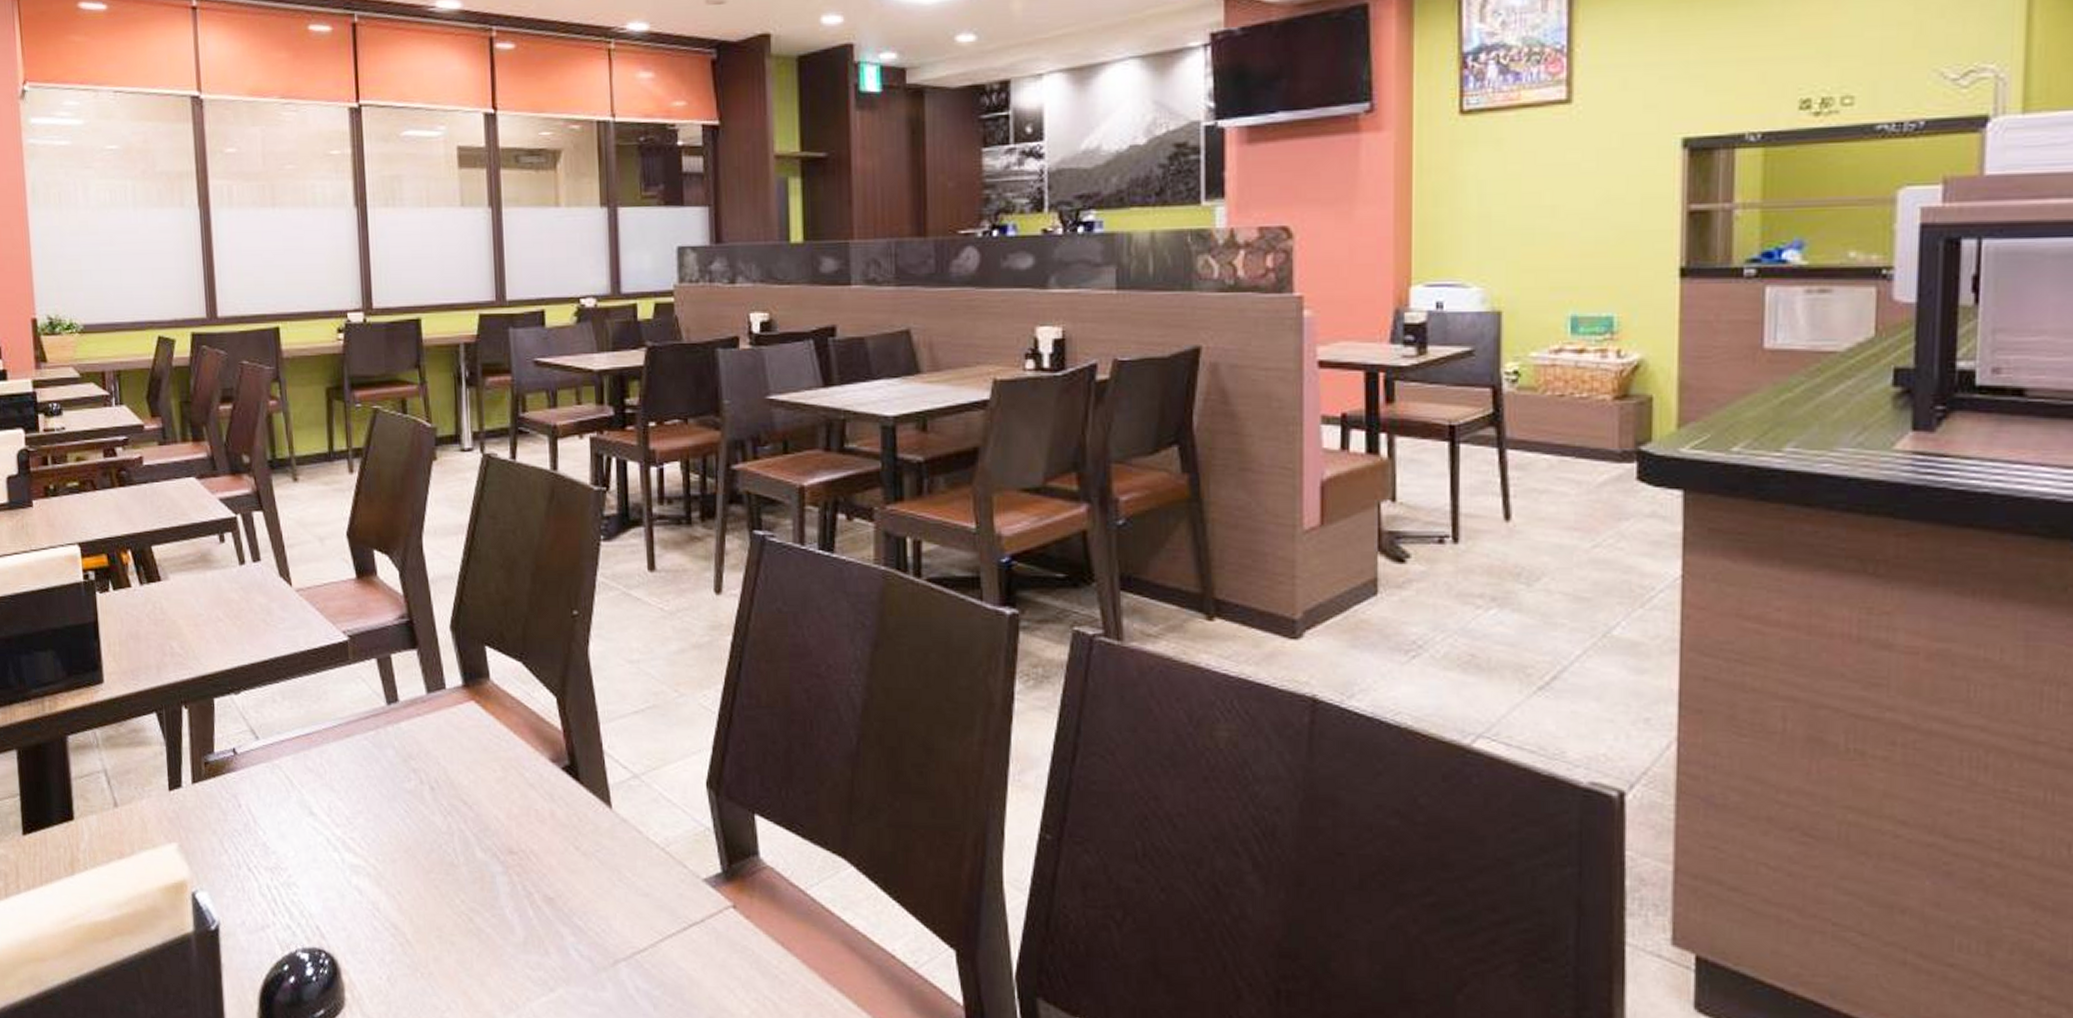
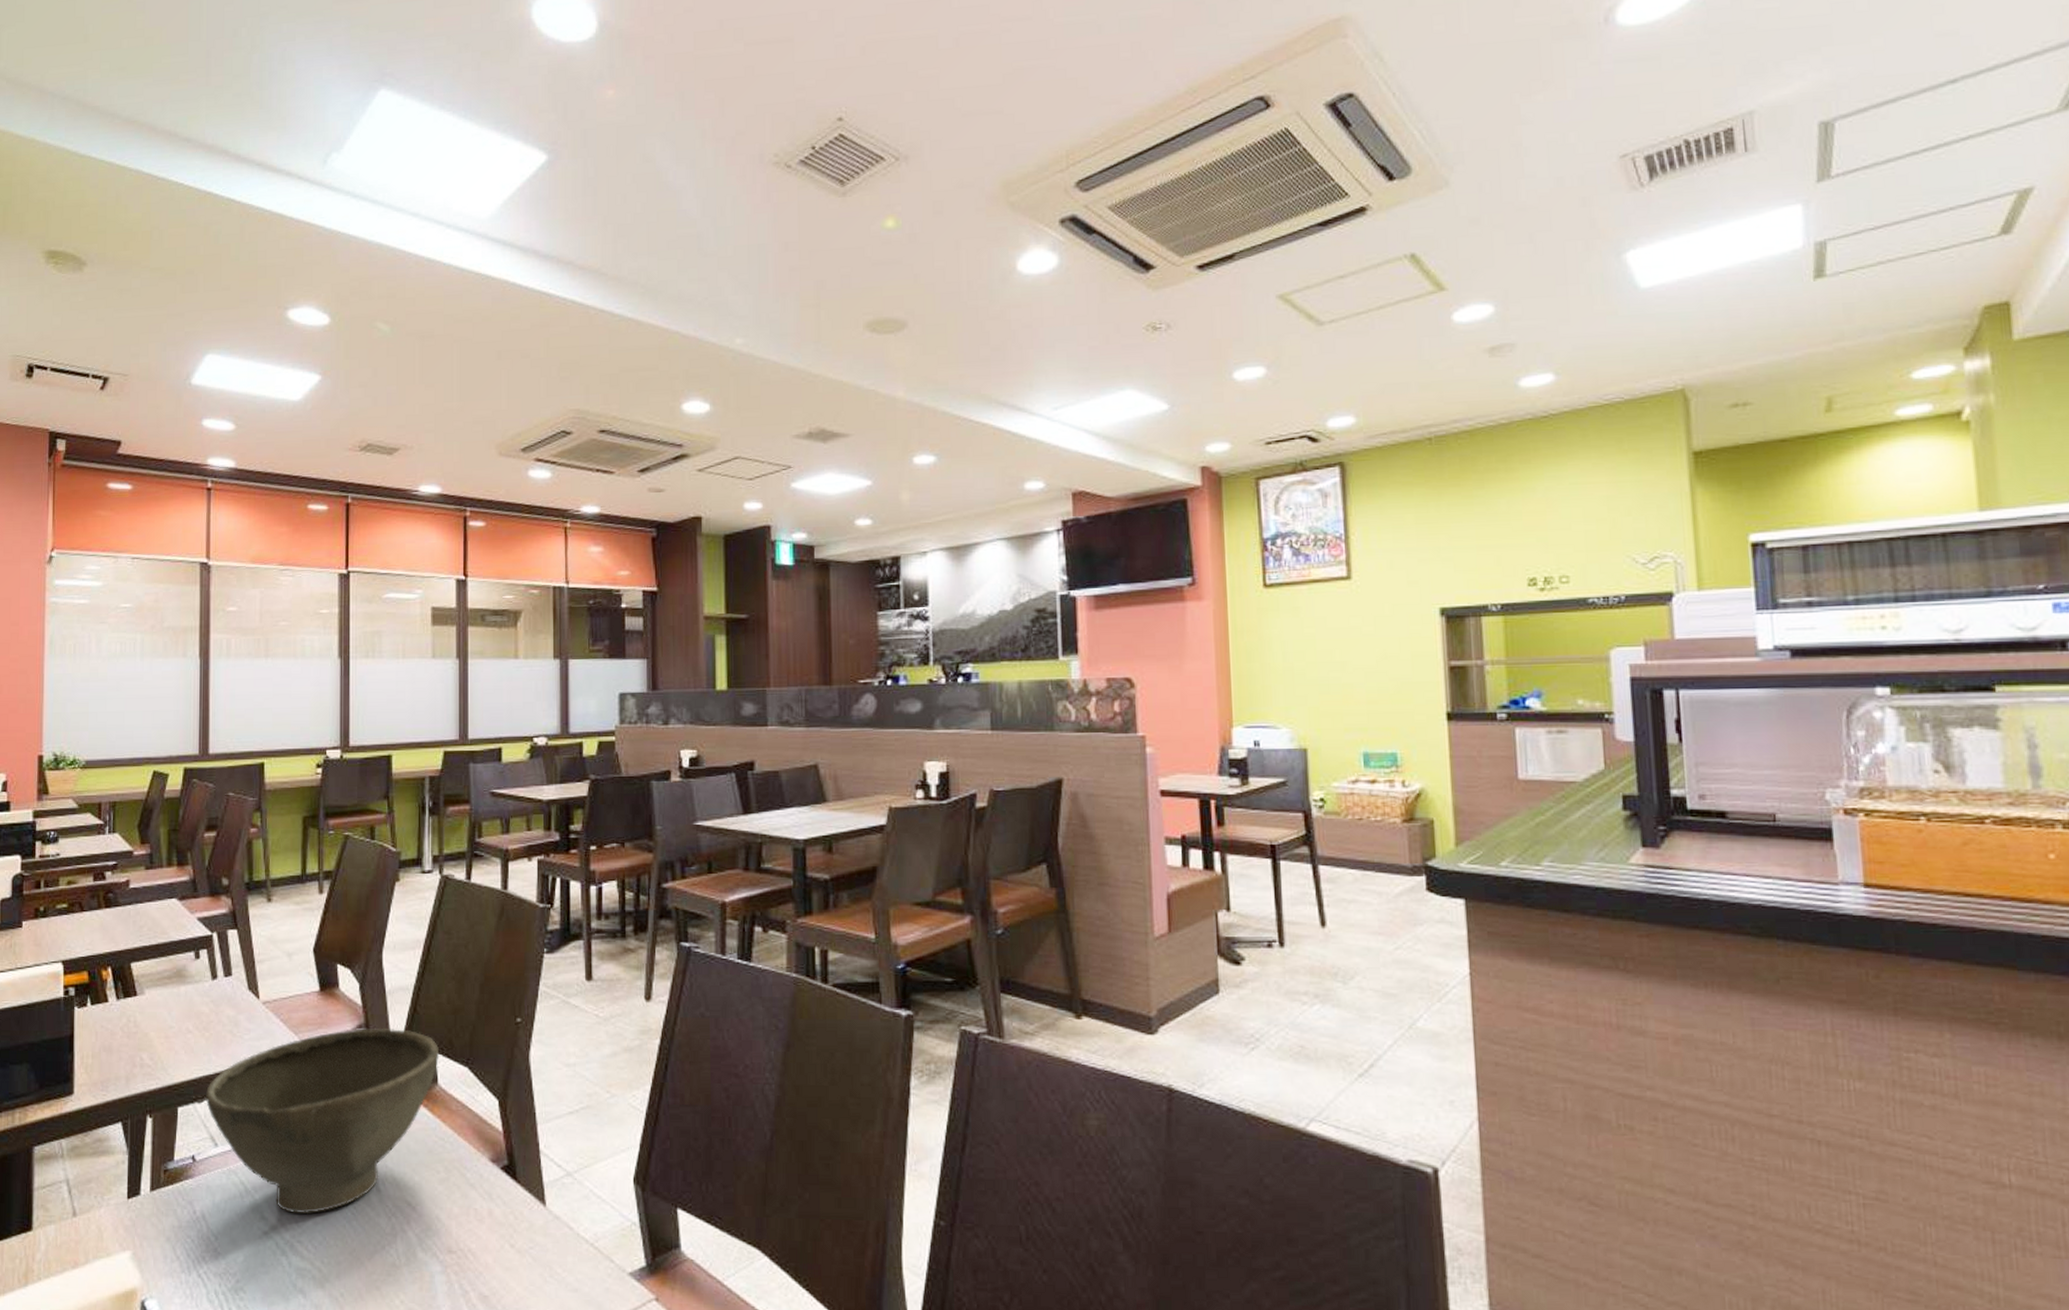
bowl: none [242,618,490,810] -> present [206,1027,439,1214]

